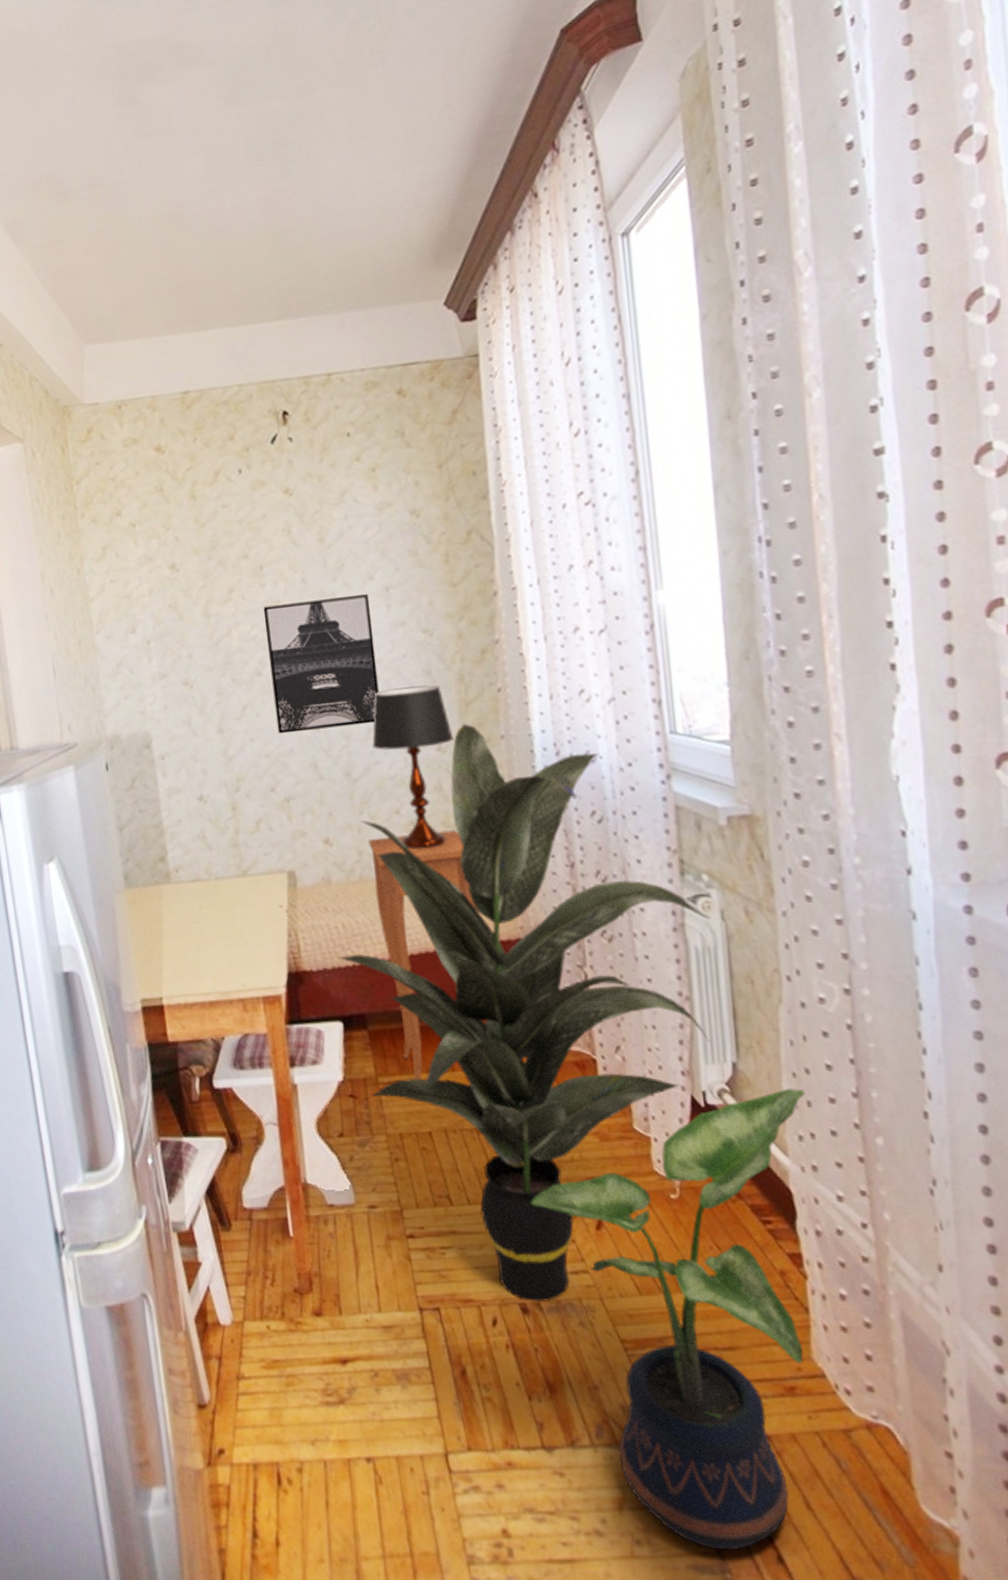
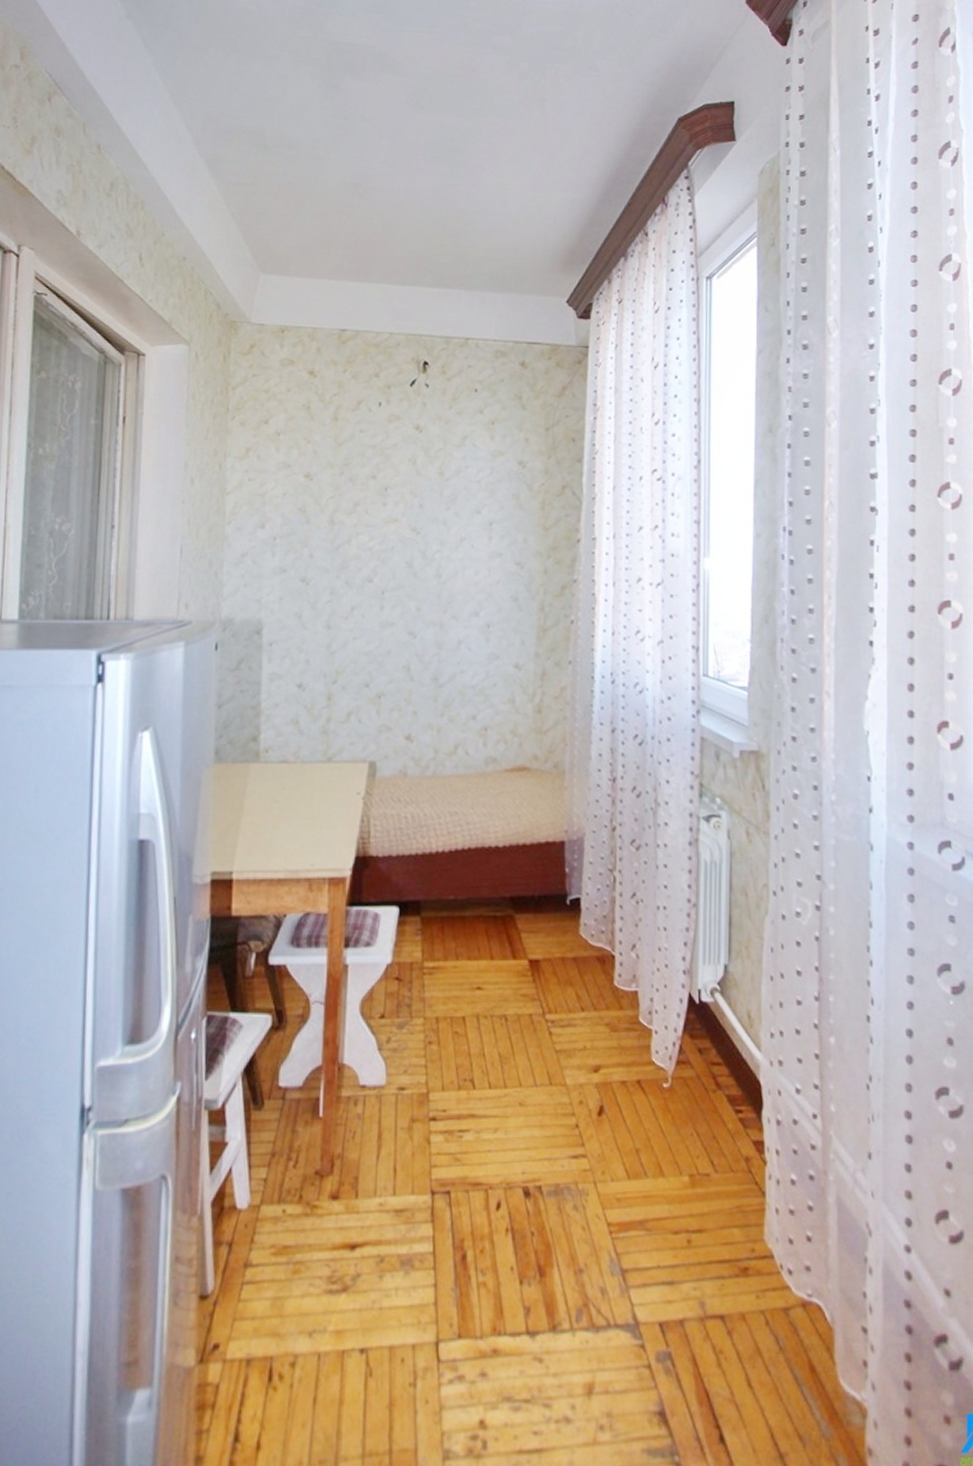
wall art: present [263,594,379,734] -> none [379,523,475,637]
indoor plant: present [338,723,712,1302] -> none [403,647,720,1185]
side table: present [368,830,479,1080] -> none [444,738,532,966]
table lamp: present [372,685,454,850] -> none [460,609,530,753]
potted plant: present [531,1089,805,1551] -> none [544,991,779,1432]

